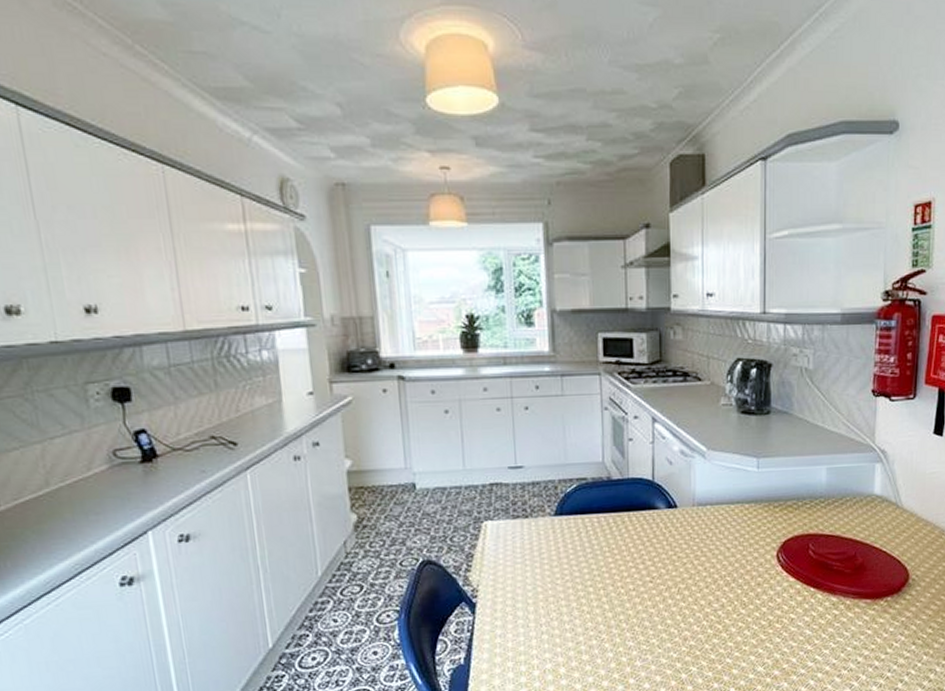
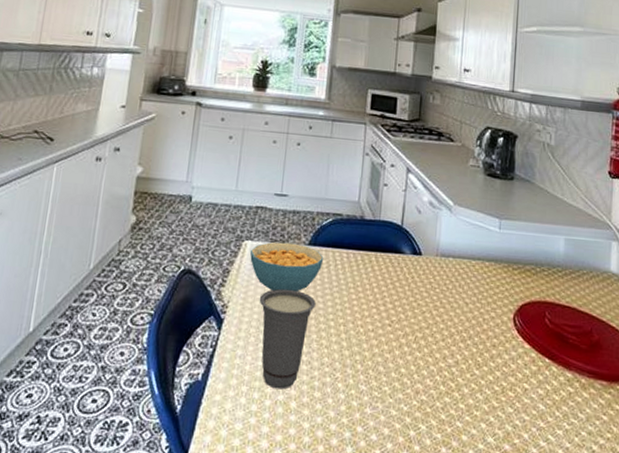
cereal bowl: none [491,516,573,567] -> present [250,242,324,292]
cup: none [510,563,571,660] -> present [259,288,316,390]

